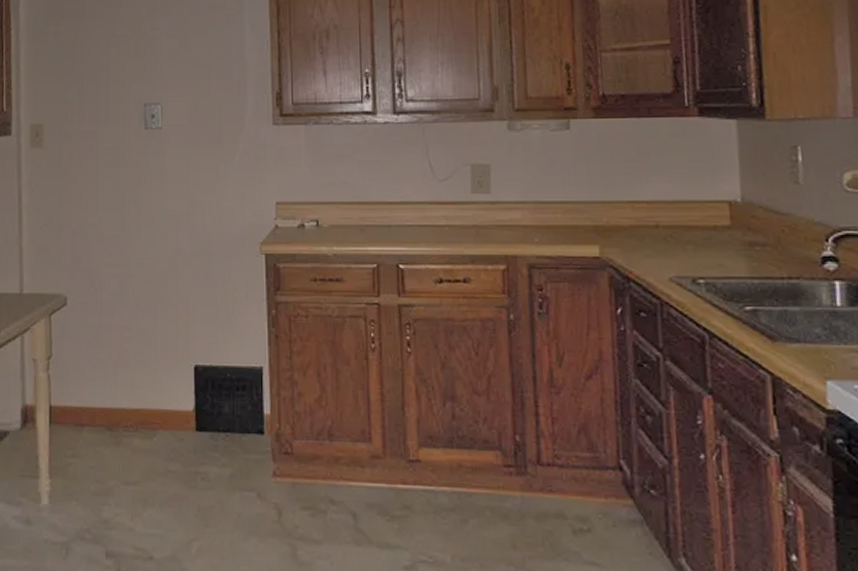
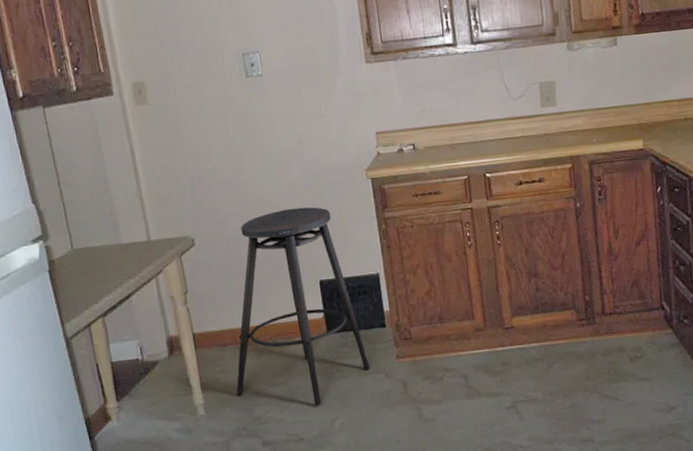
stool: none [85,277,241,519] -> present [236,207,370,406]

